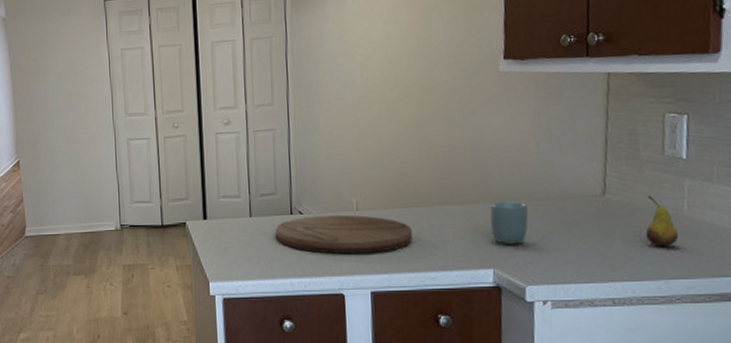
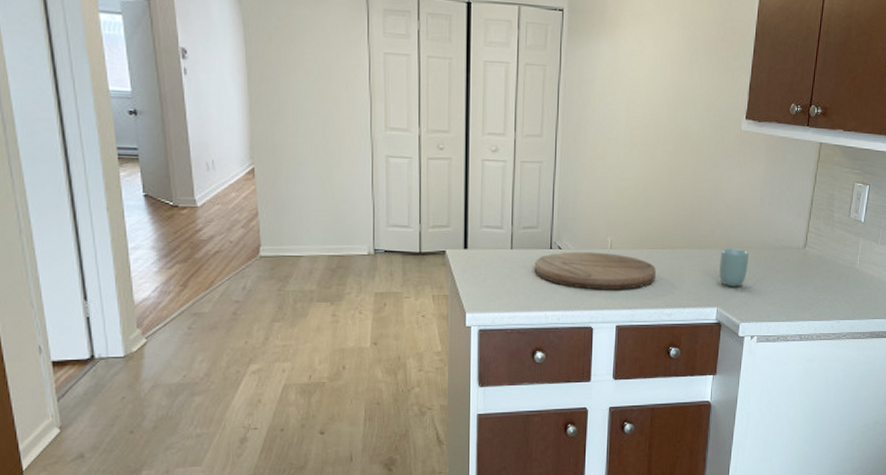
fruit: present [645,195,679,247] -> none [829,250,851,294]

